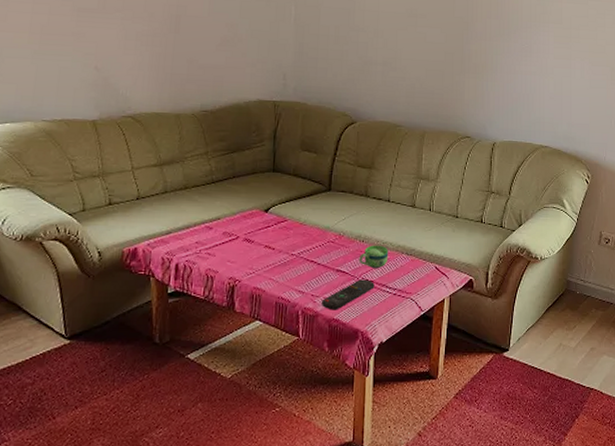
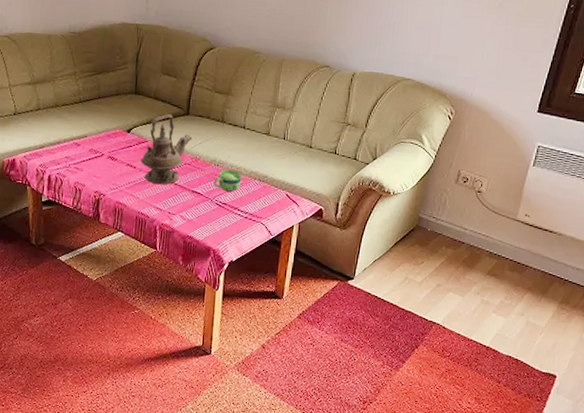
teapot: none [279,190,336,264] -> present [140,113,193,184]
remote control: present [322,279,375,310] -> none [178,201,228,228]

